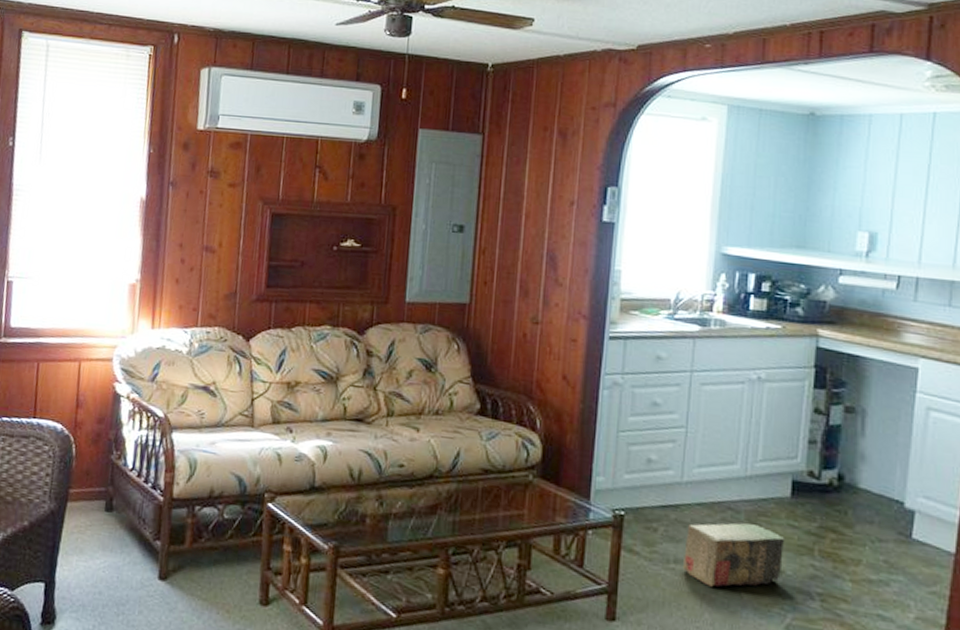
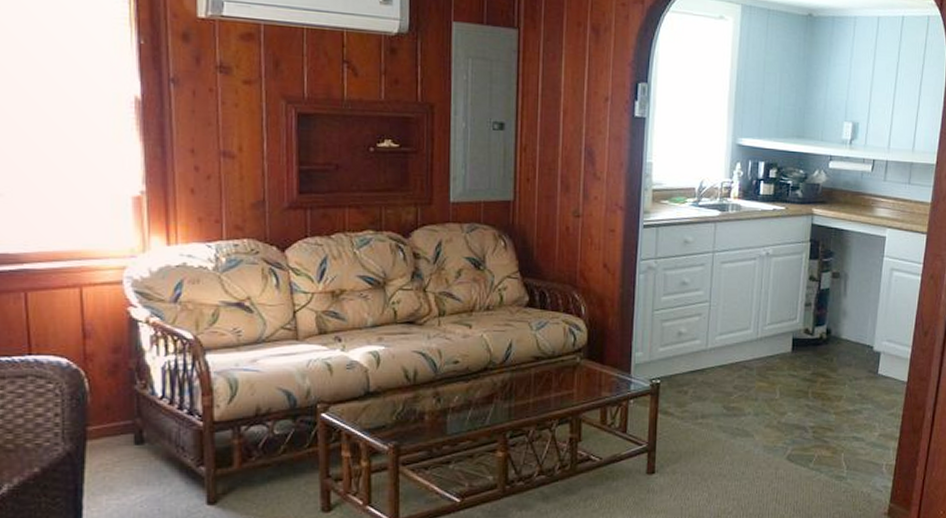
cardboard box: present [683,523,785,588] -> none [709,378,787,433]

